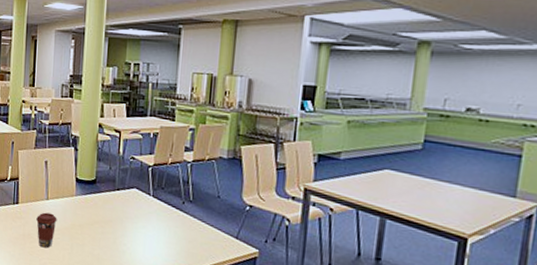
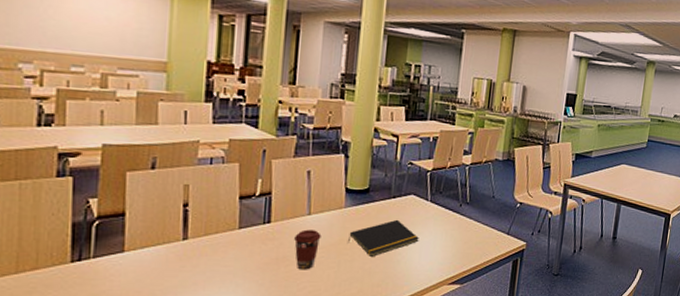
notepad: none [79,211,143,244] -> present [348,219,419,256]

